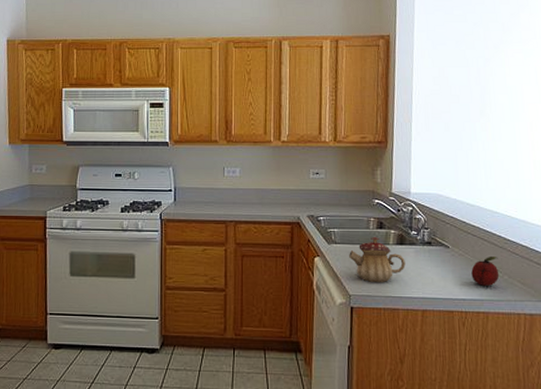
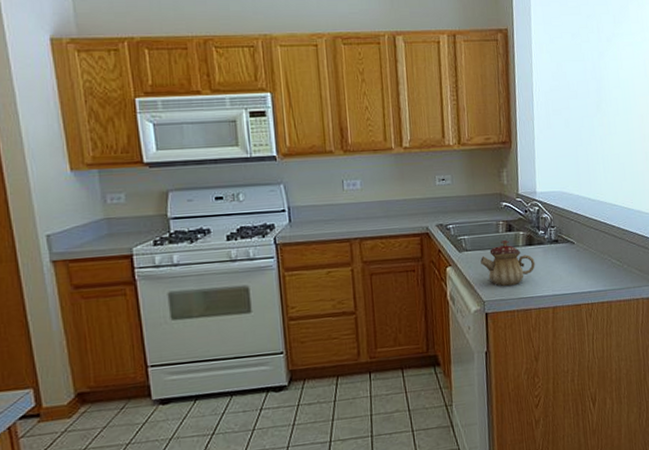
fruit: present [471,257,500,286] -> none [595,248,620,277]

